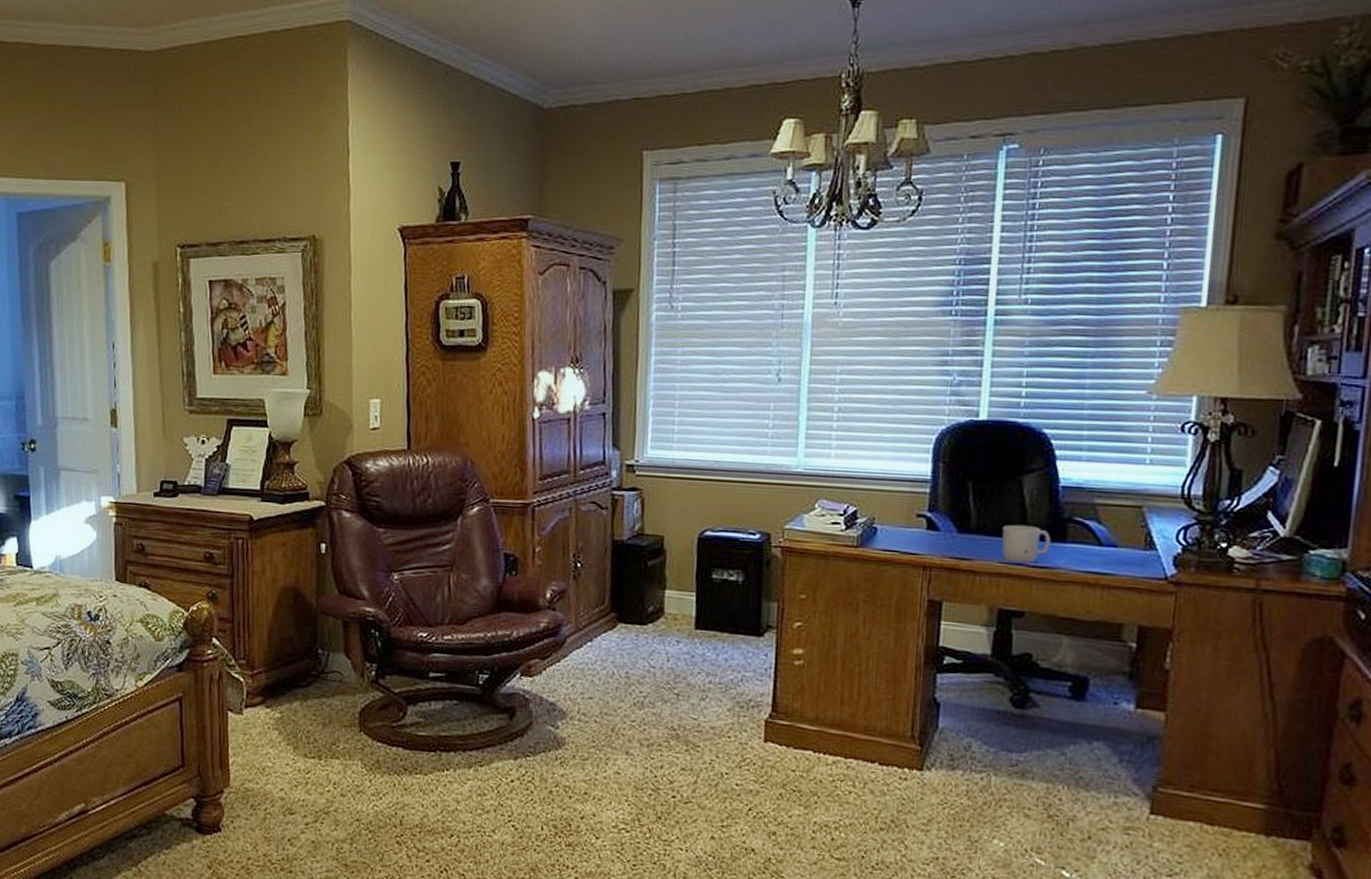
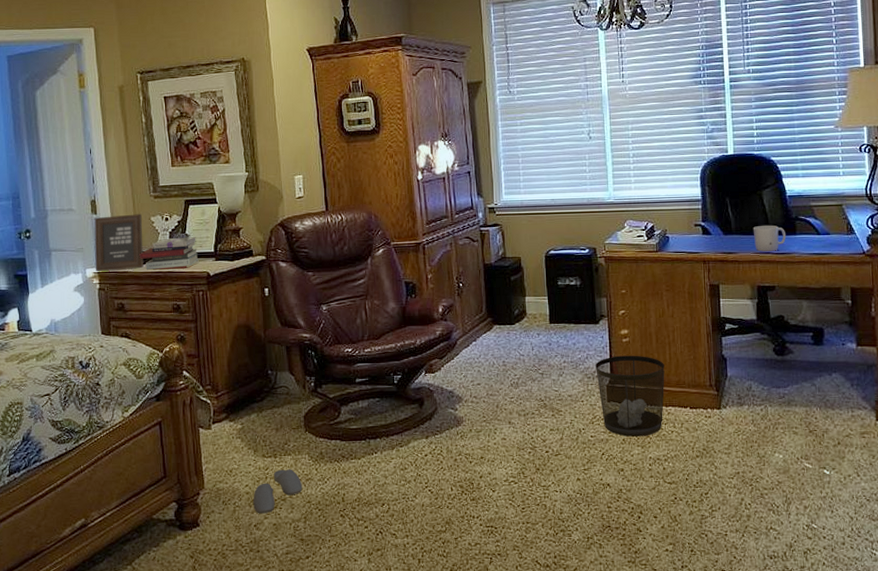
picture frame: none [112,431,173,502] -> present [94,214,144,272]
books: none [166,467,241,508] -> present [139,237,200,270]
slippers: none [288,775,352,827] -> present [253,469,303,514]
waste bin: none [751,682,850,794] -> present [594,355,665,437]

